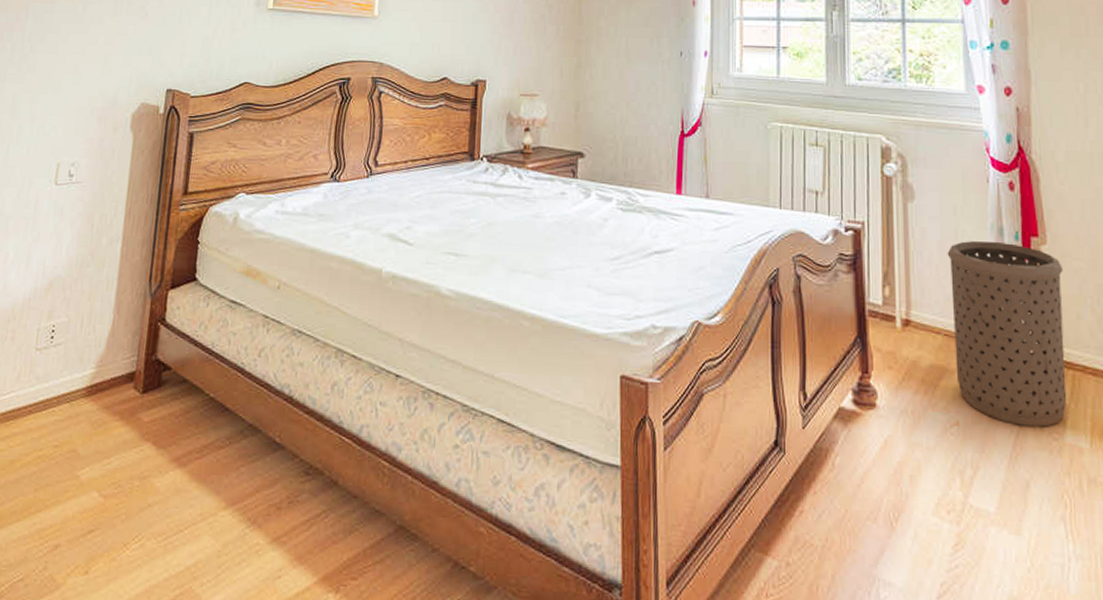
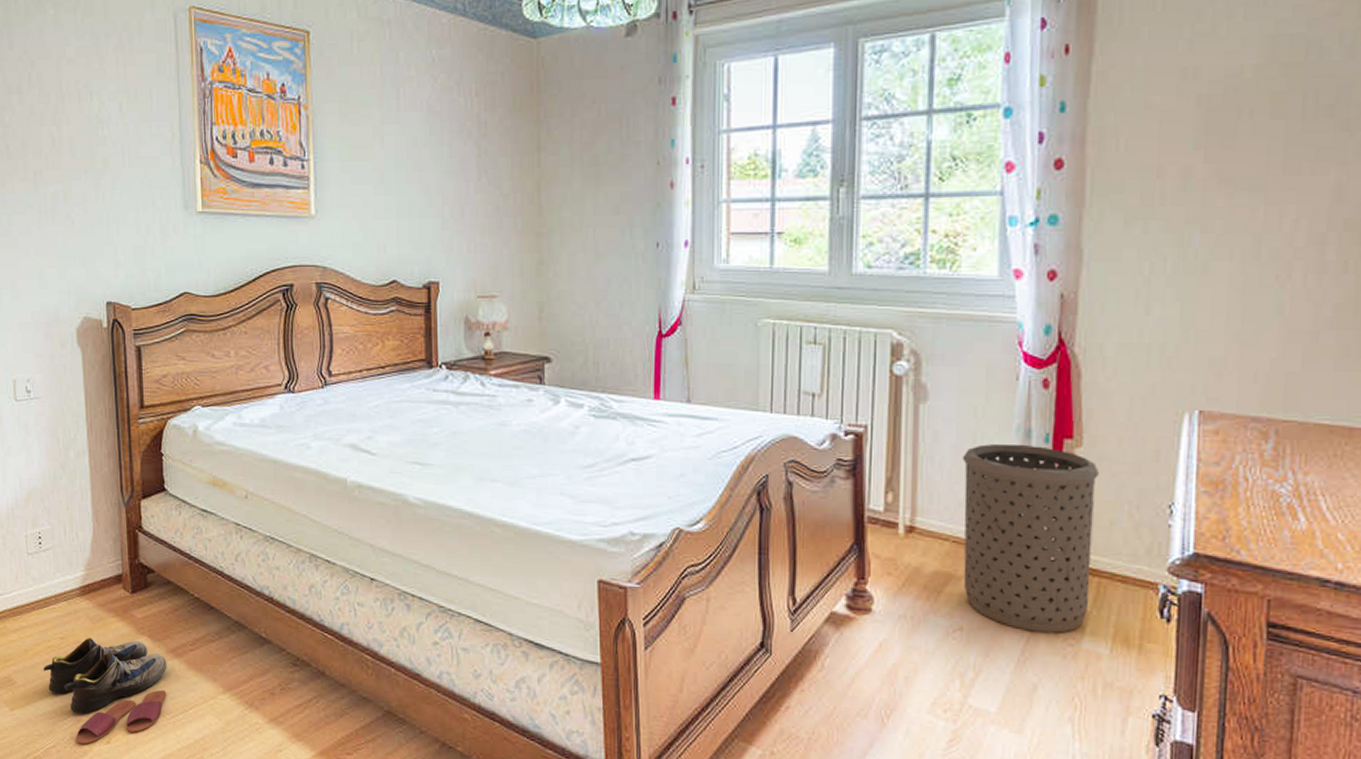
shoe: none [28,446,169,539] -> present [44,638,167,715]
slippers: none [49,506,162,576] -> present [75,690,166,745]

